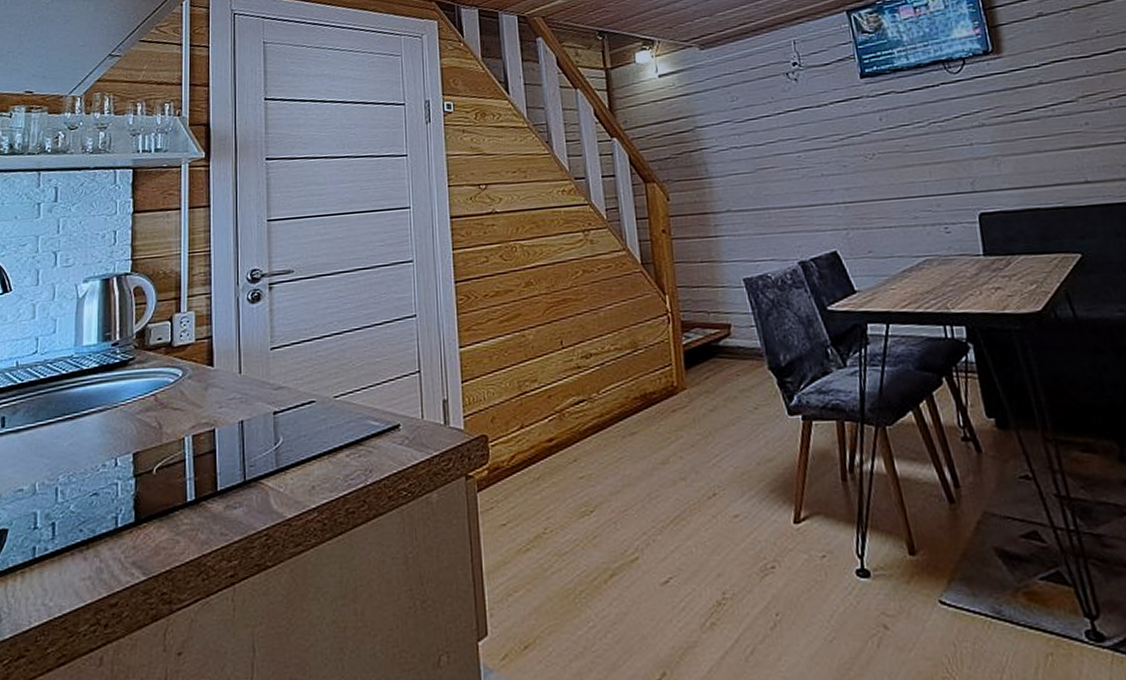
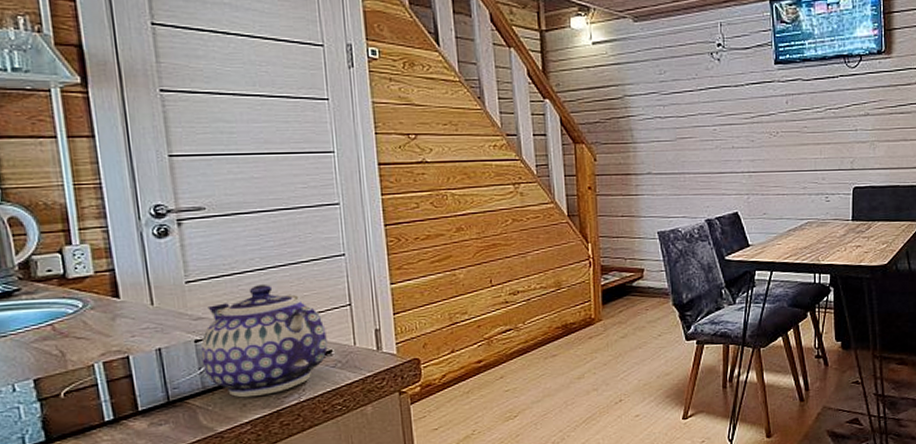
teapot: none [278,350,396,479] -> present [200,285,328,398]

